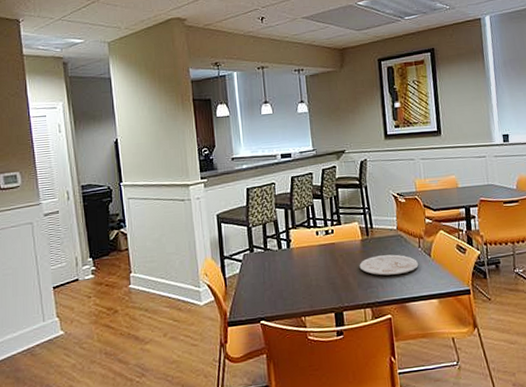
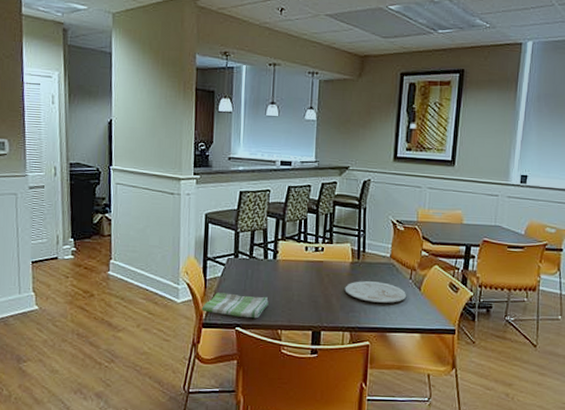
dish towel: none [225,285,289,311] -> present [201,292,269,319]

